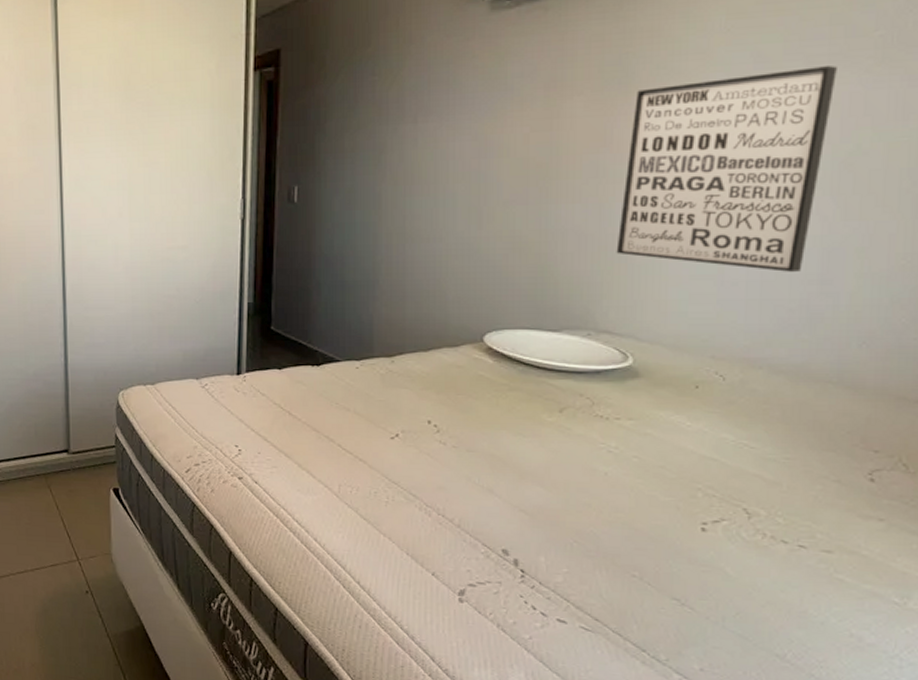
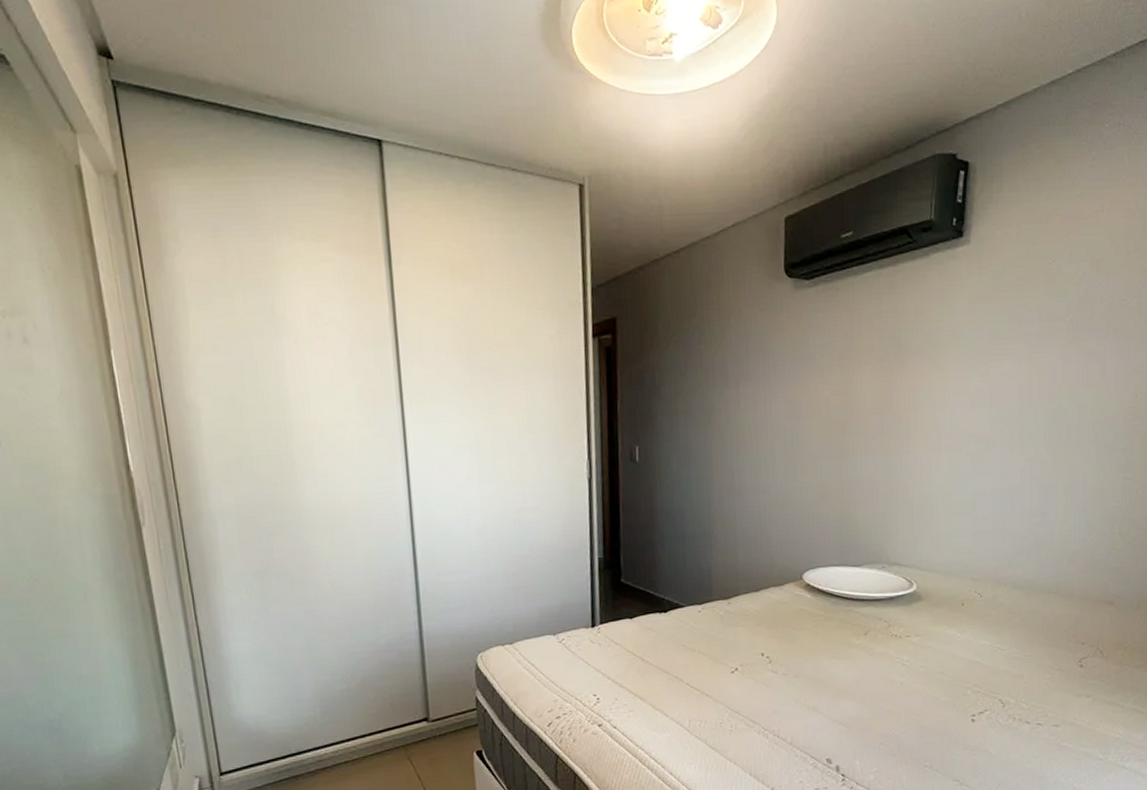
wall art: present [616,66,837,272] -> none [900,343,1044,507]

